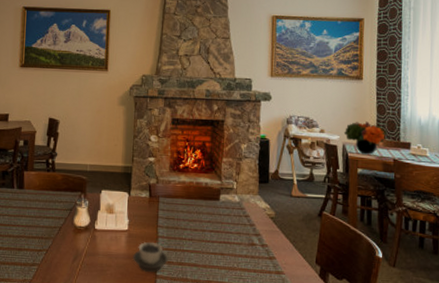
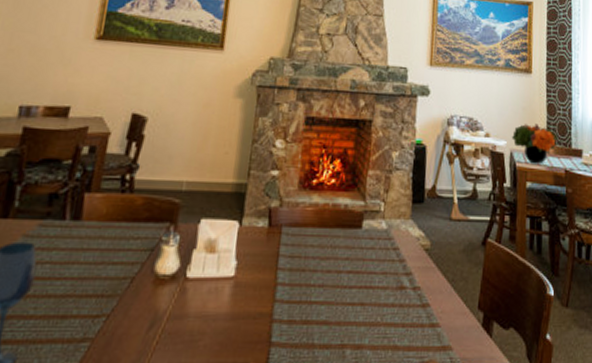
cup: present [133,241,168,272] -> none [238,292,289,338]

